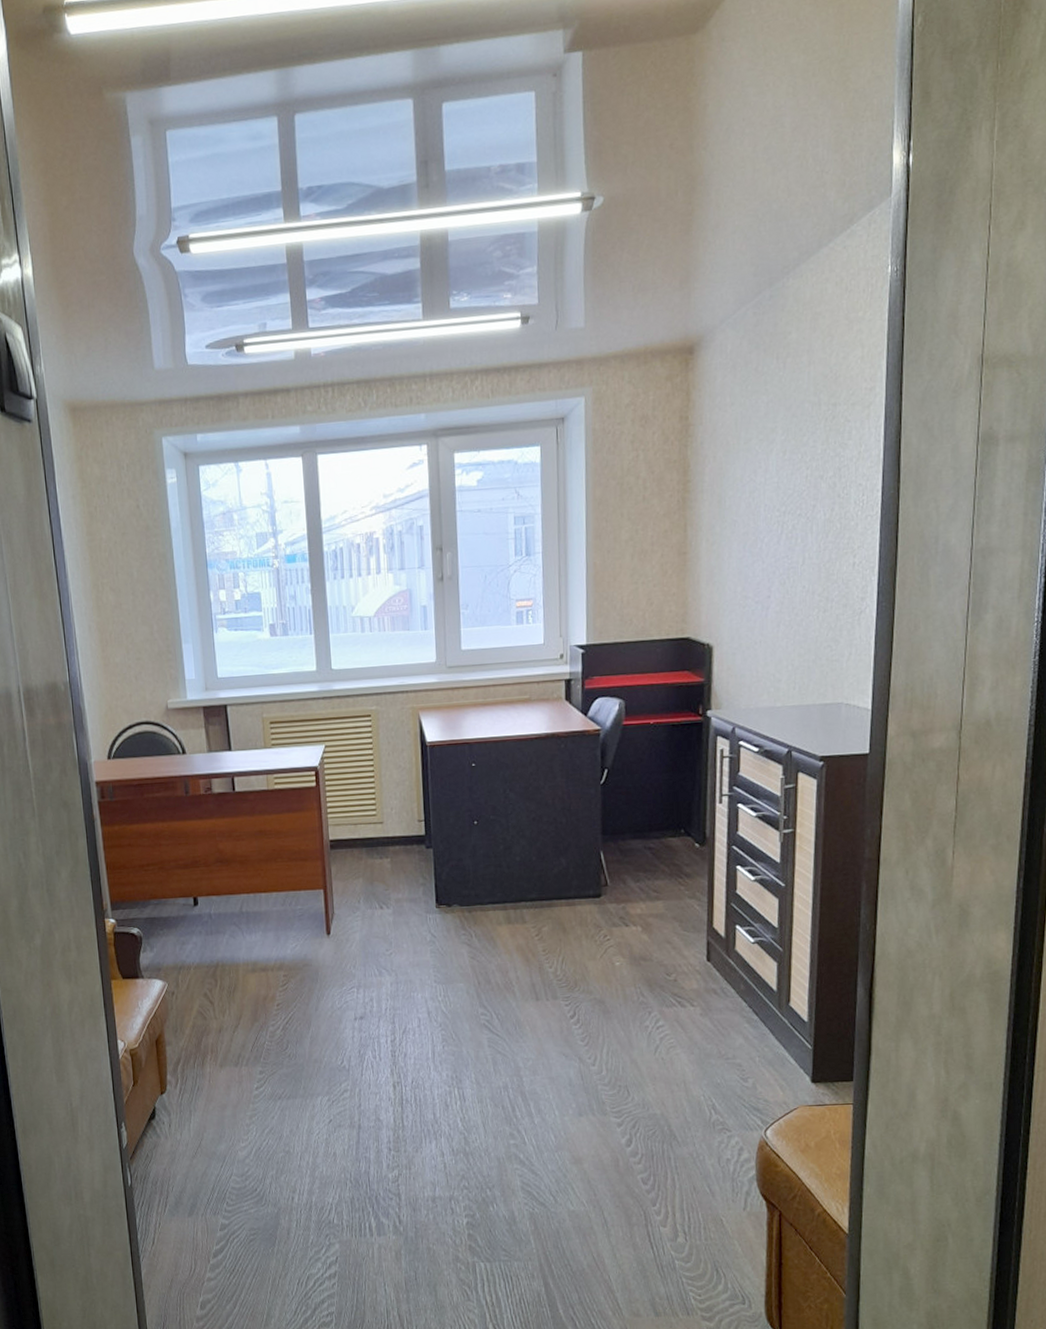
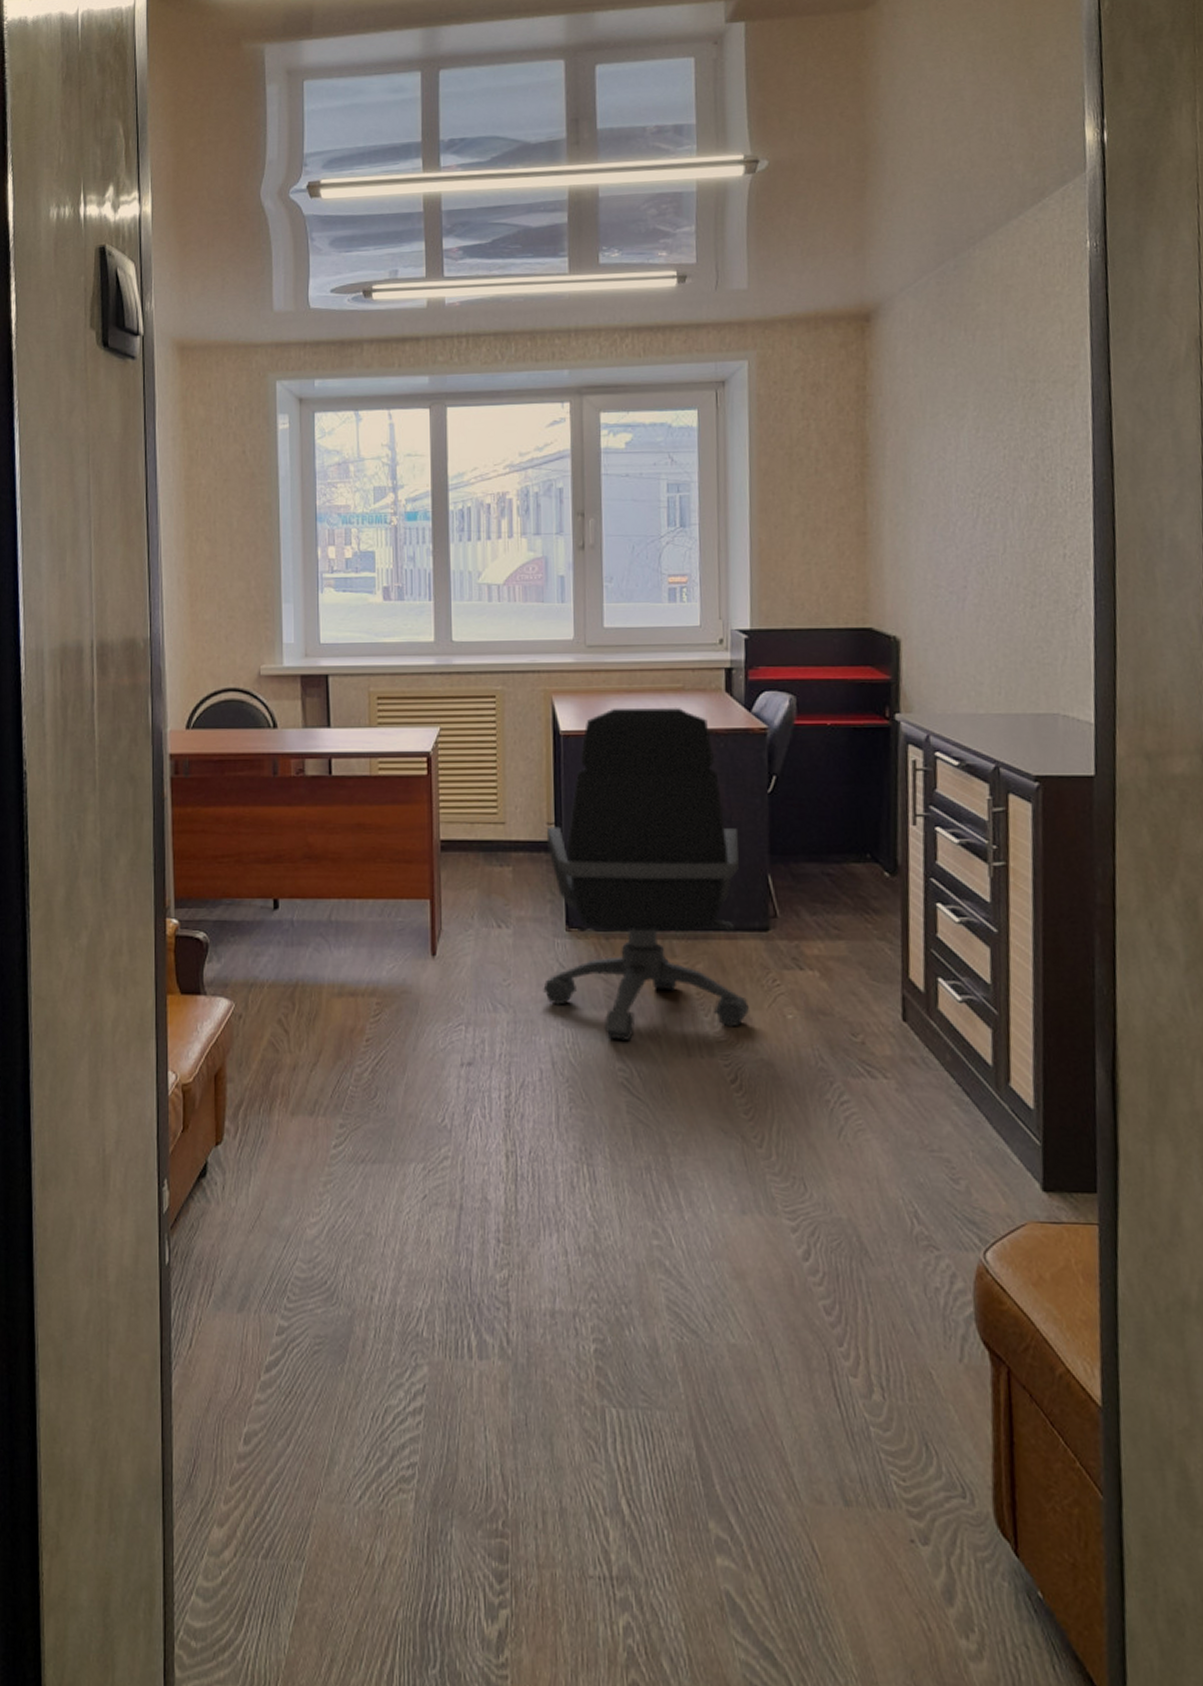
office chair: none [417,715,586,991] -> present [543,707,750,1040]

